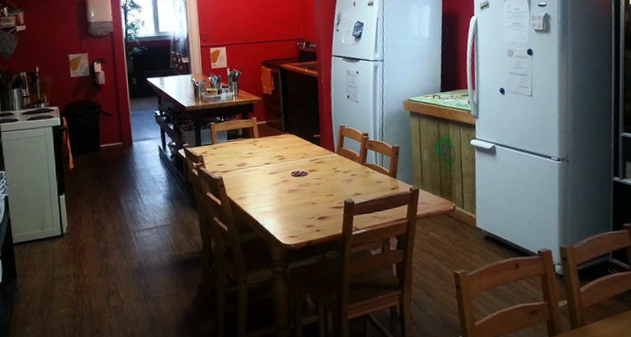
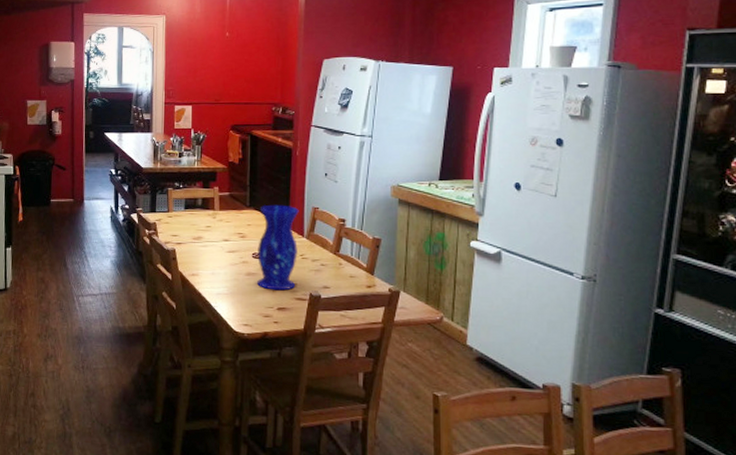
vase: none [295,127,332,203] -> present [256,204,299,291]

